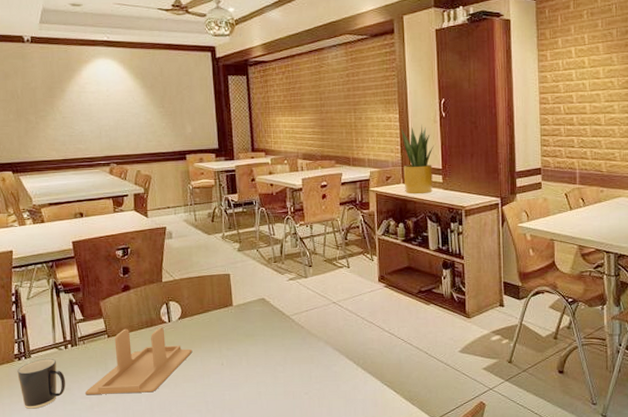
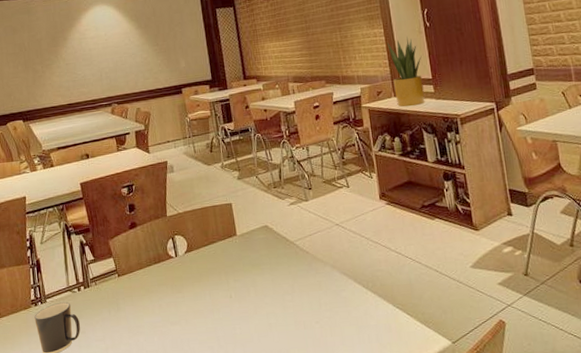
napkin holder: present [85,327,193,394] -> none [100,262,201,337]

